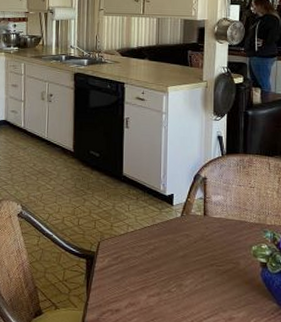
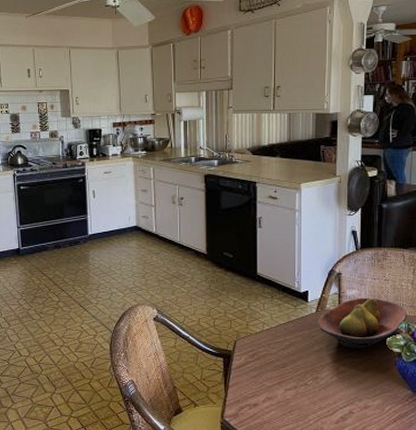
fruit bowl: none [183,203,273,257] -> present [318,297,407,349]

